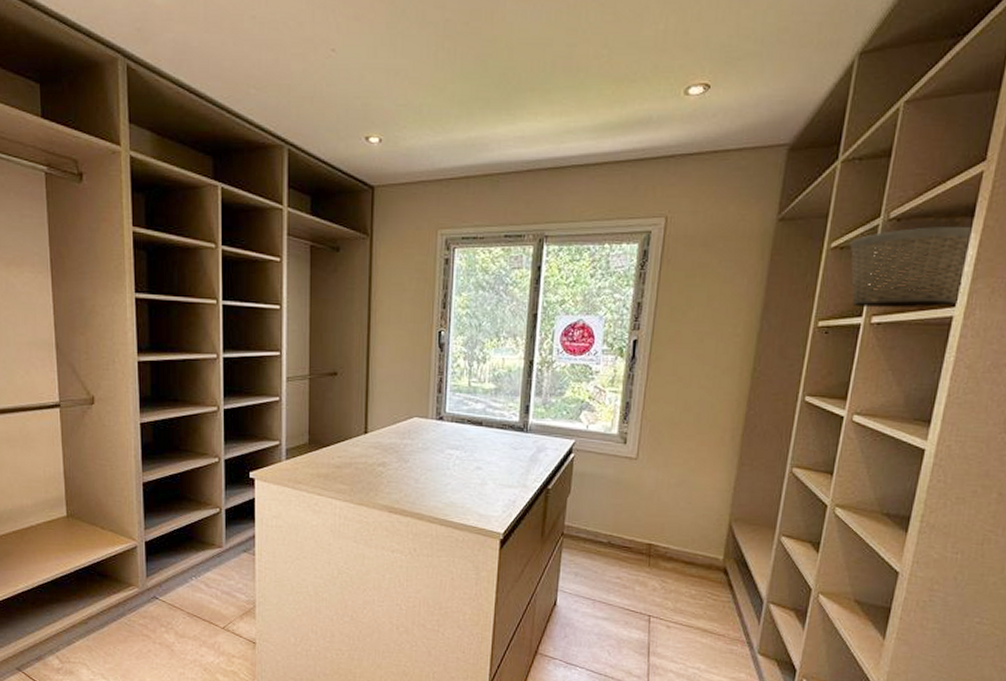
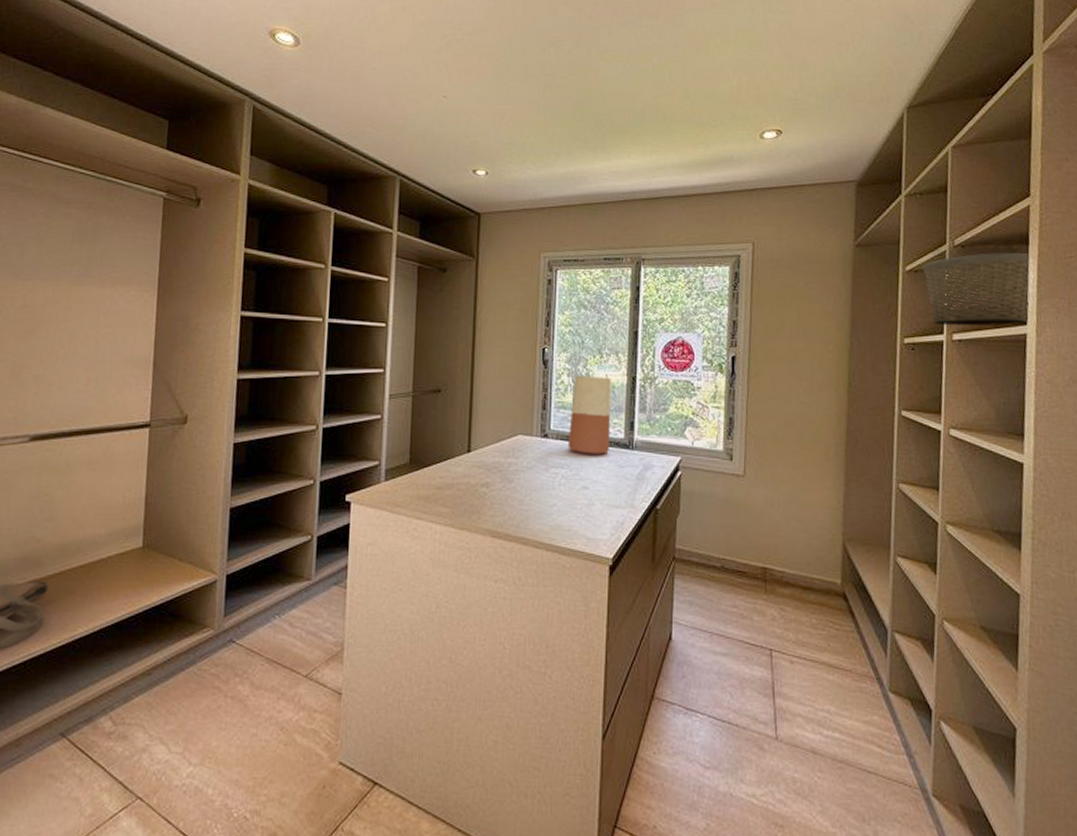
vase: none [462,358,508,437] -> present [567,375,611,454]

